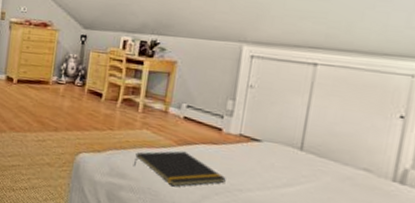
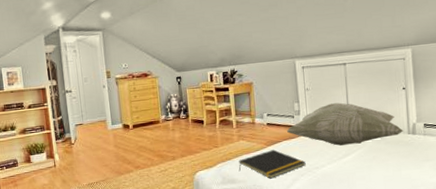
decorative pillow: none [208,112,386,179] -> present [286,102,403,146]

